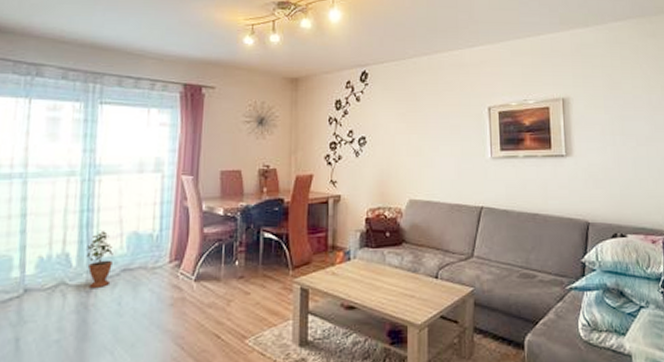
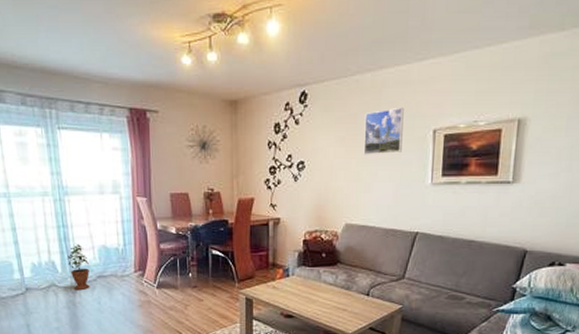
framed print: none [423,86,461,131] -> present [363,107,404,155]

